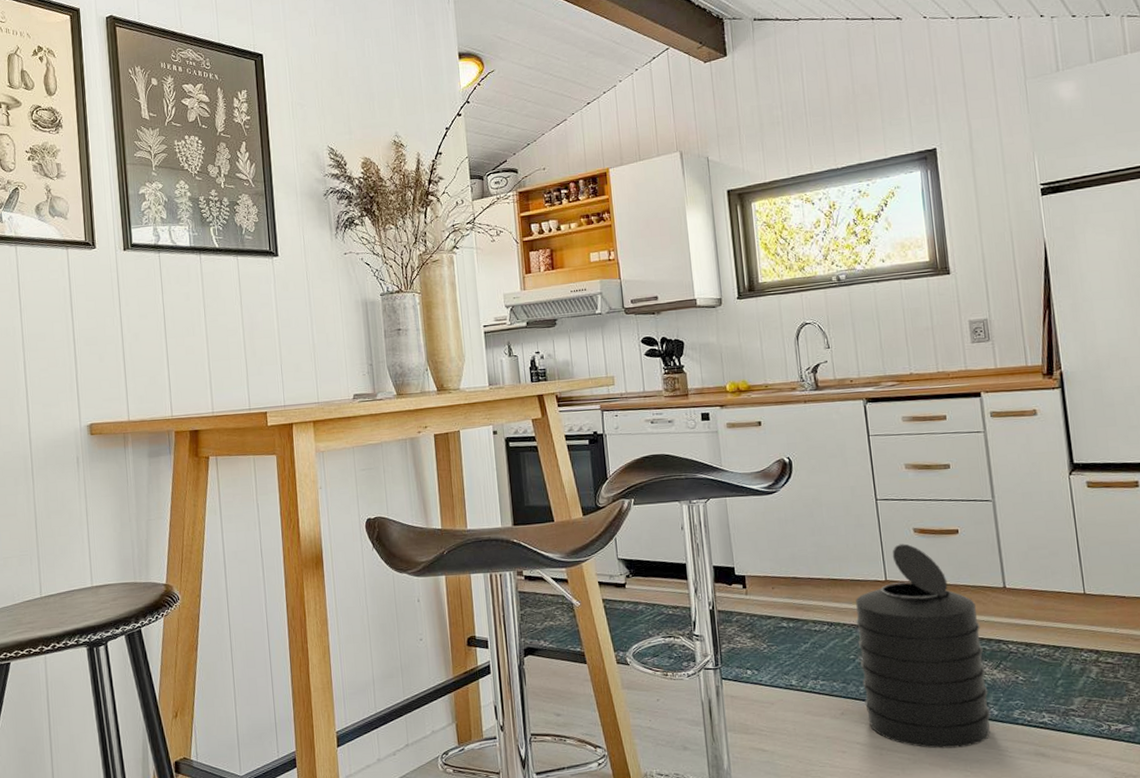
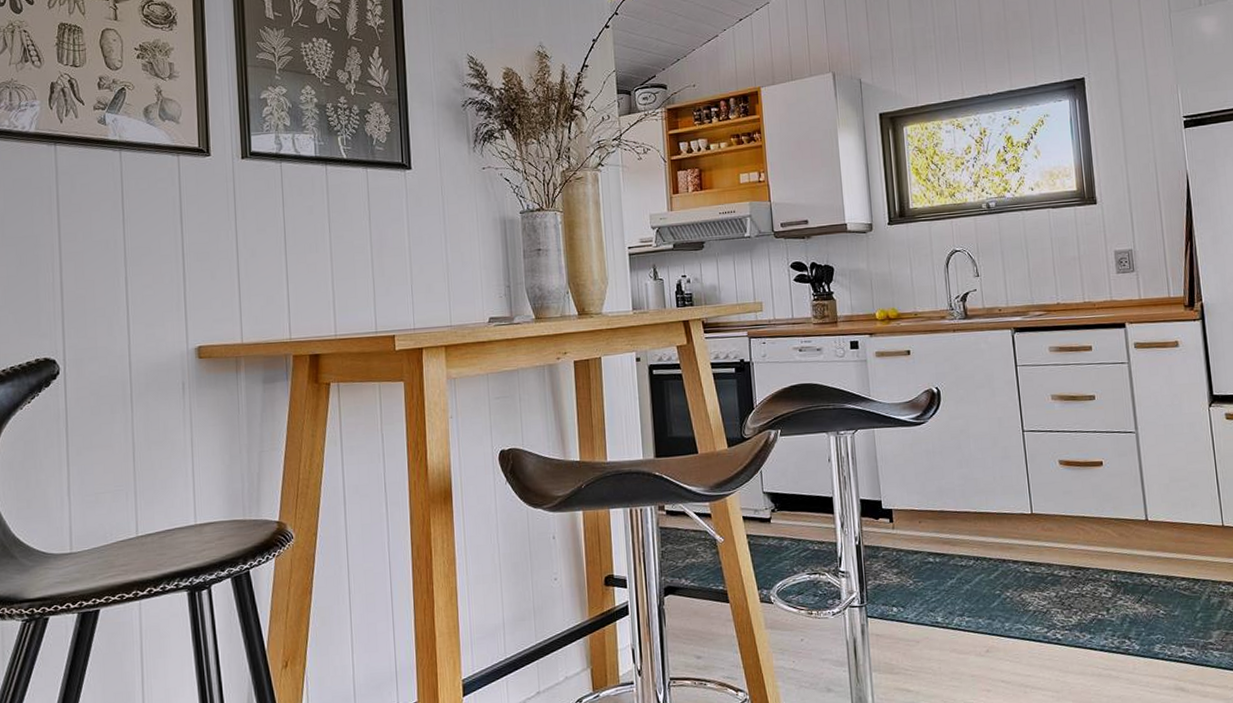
trash can: present [855,543,991,749] -> none [1001,476,1132,686]

